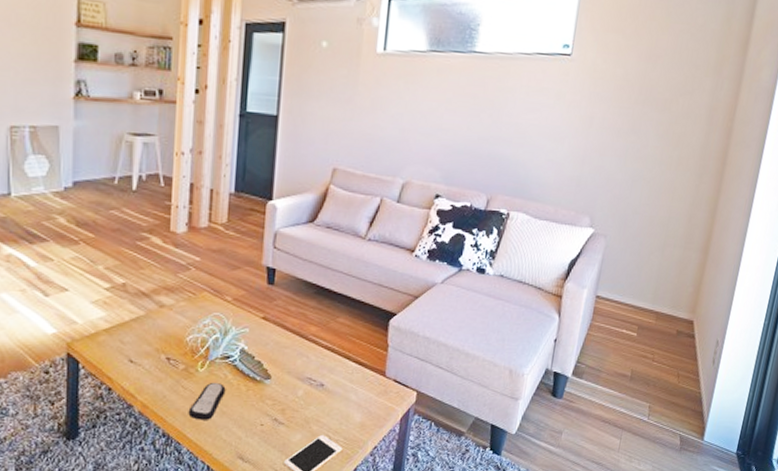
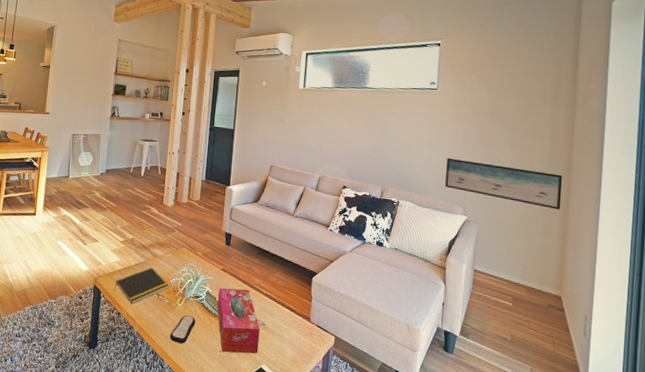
notepad: none [99,322,184,375] -> present [114,267,169,304]
tissue box: none [256,341,317,426] -> present [217,288,260,354]
wall art: none [570,151,715,216] -> present [445,157,563,210]

